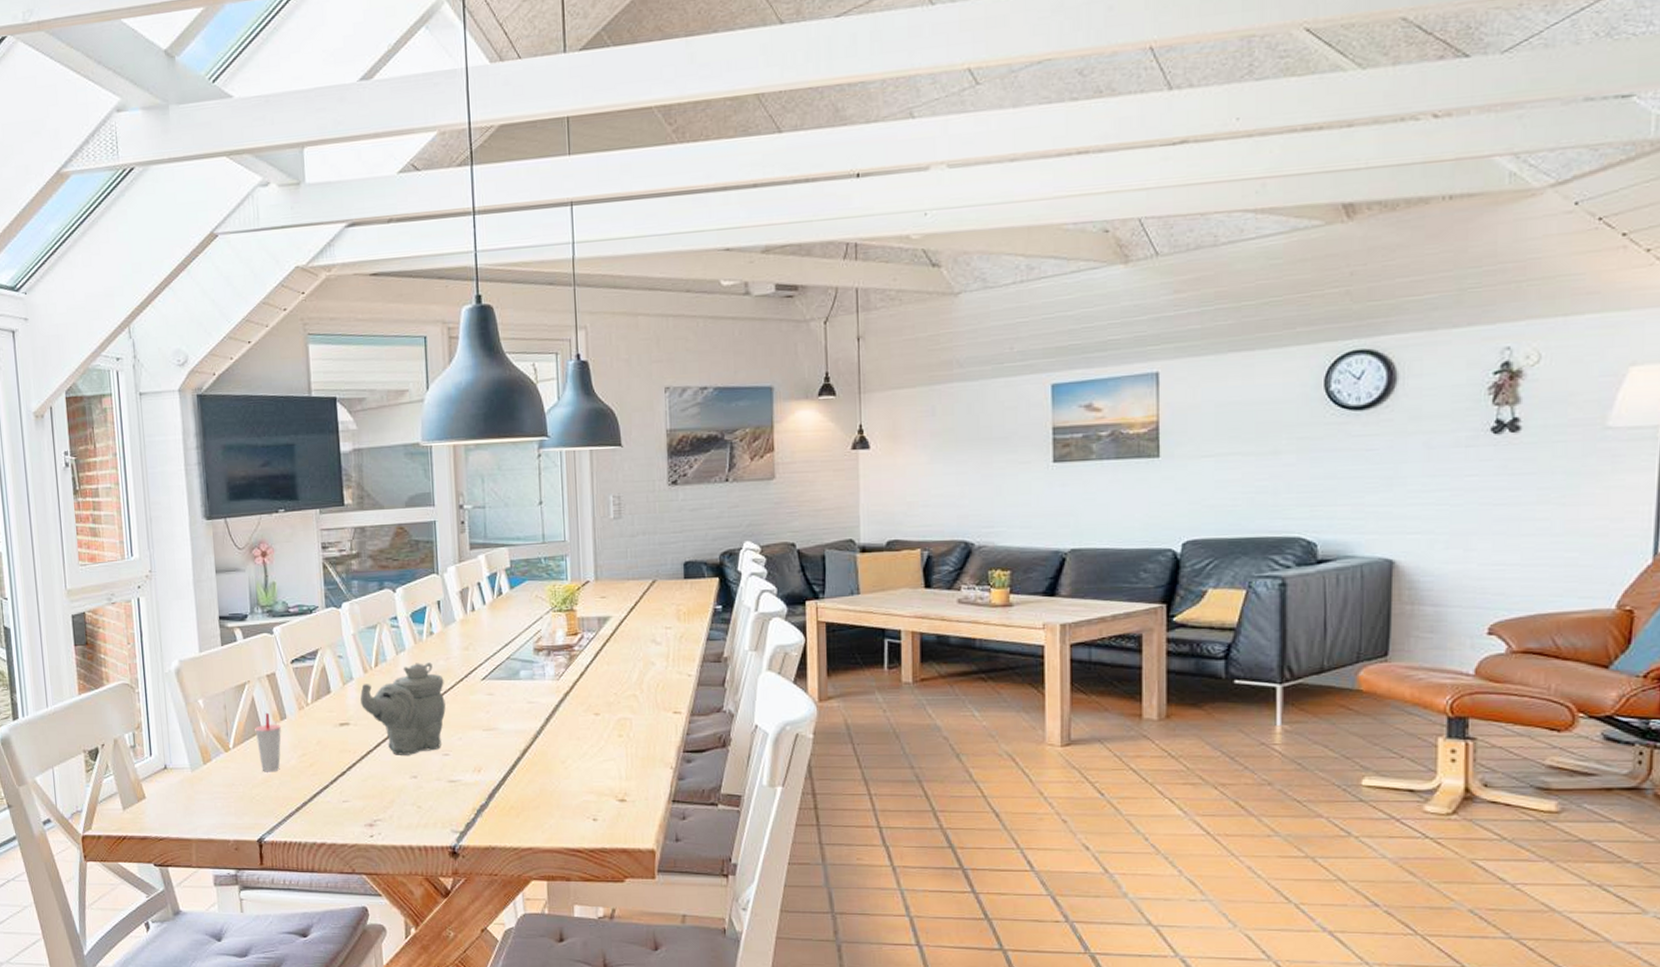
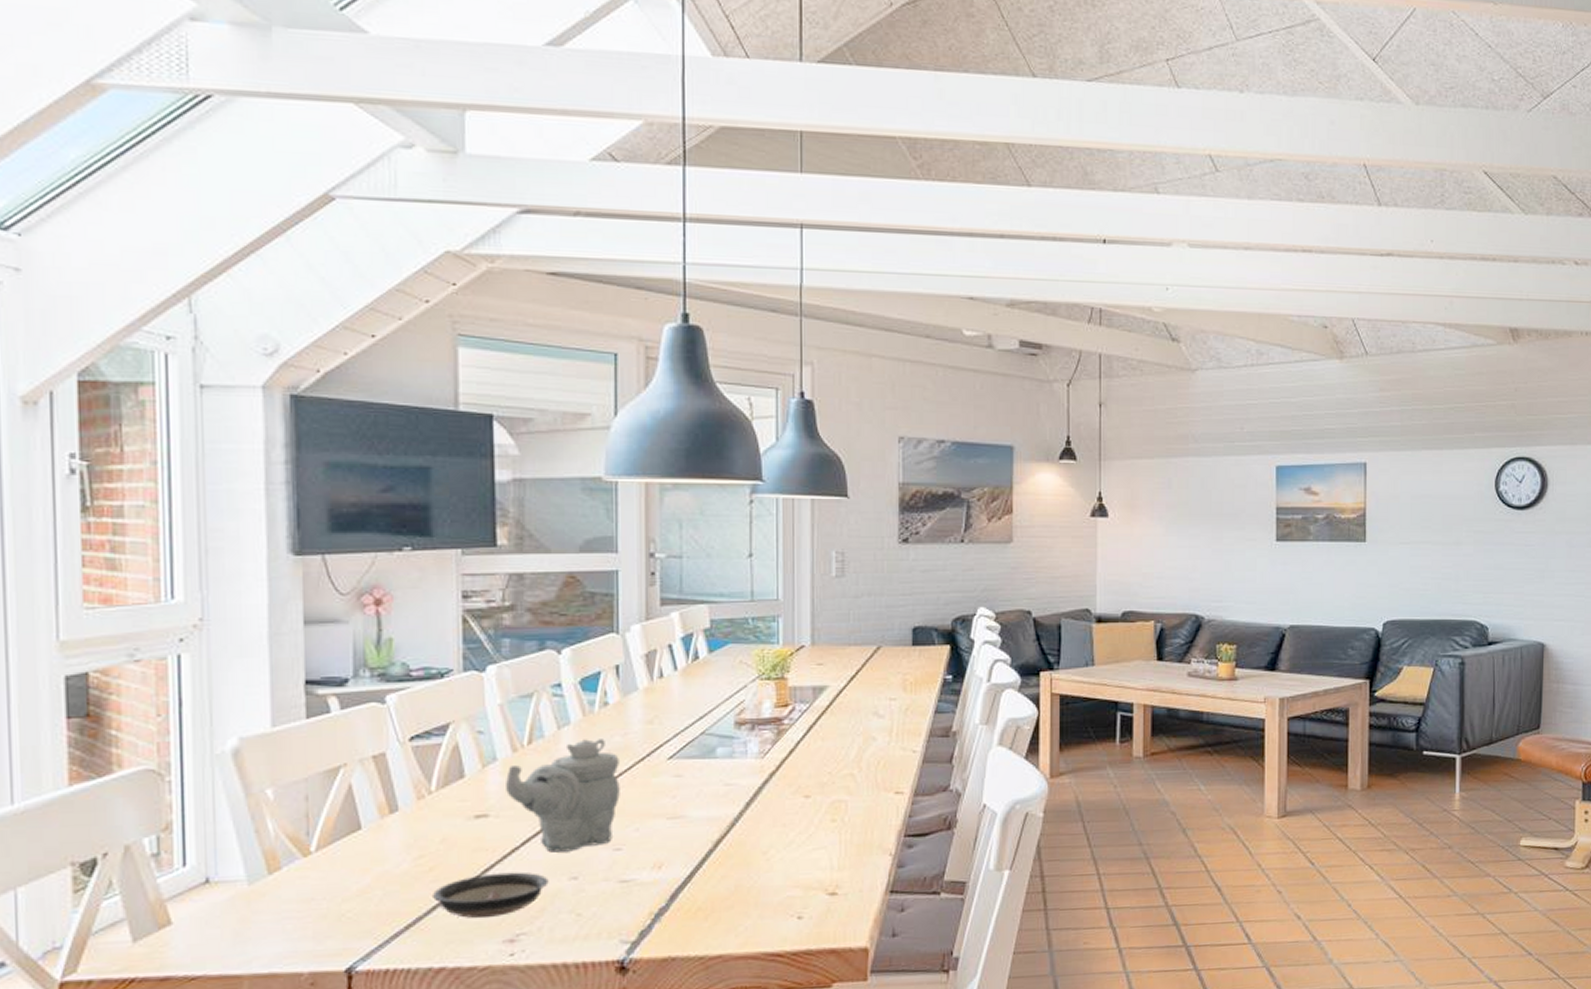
cup: present [255,712,282,772] -> none [350,804,391,881]
saucer: none [313,770,396,806] -> present [433,872,549,919]

